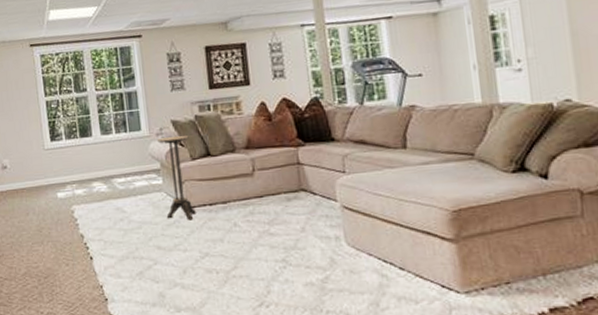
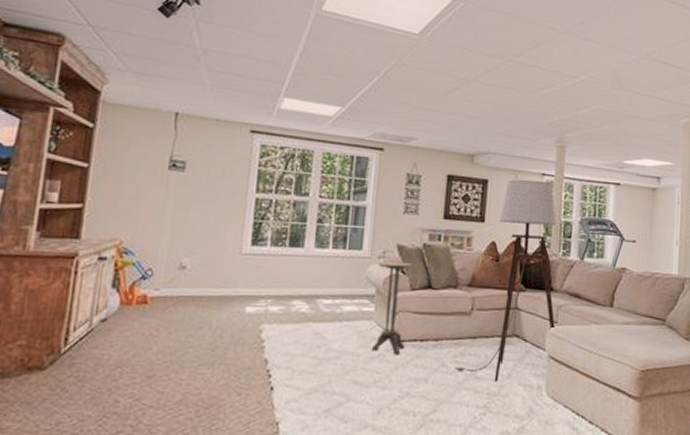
floor lamp: none [247,32,344,237] -> present [454,179,556,382]

